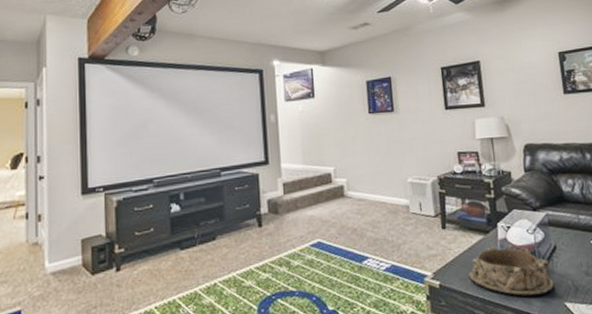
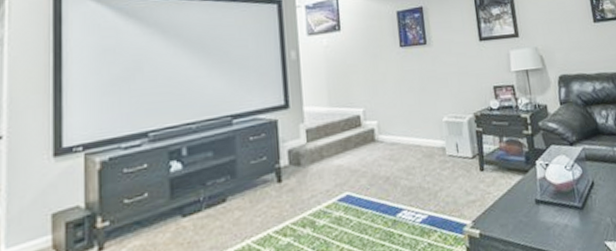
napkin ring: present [468,244,555,297] -> none [509,182,595,240]

